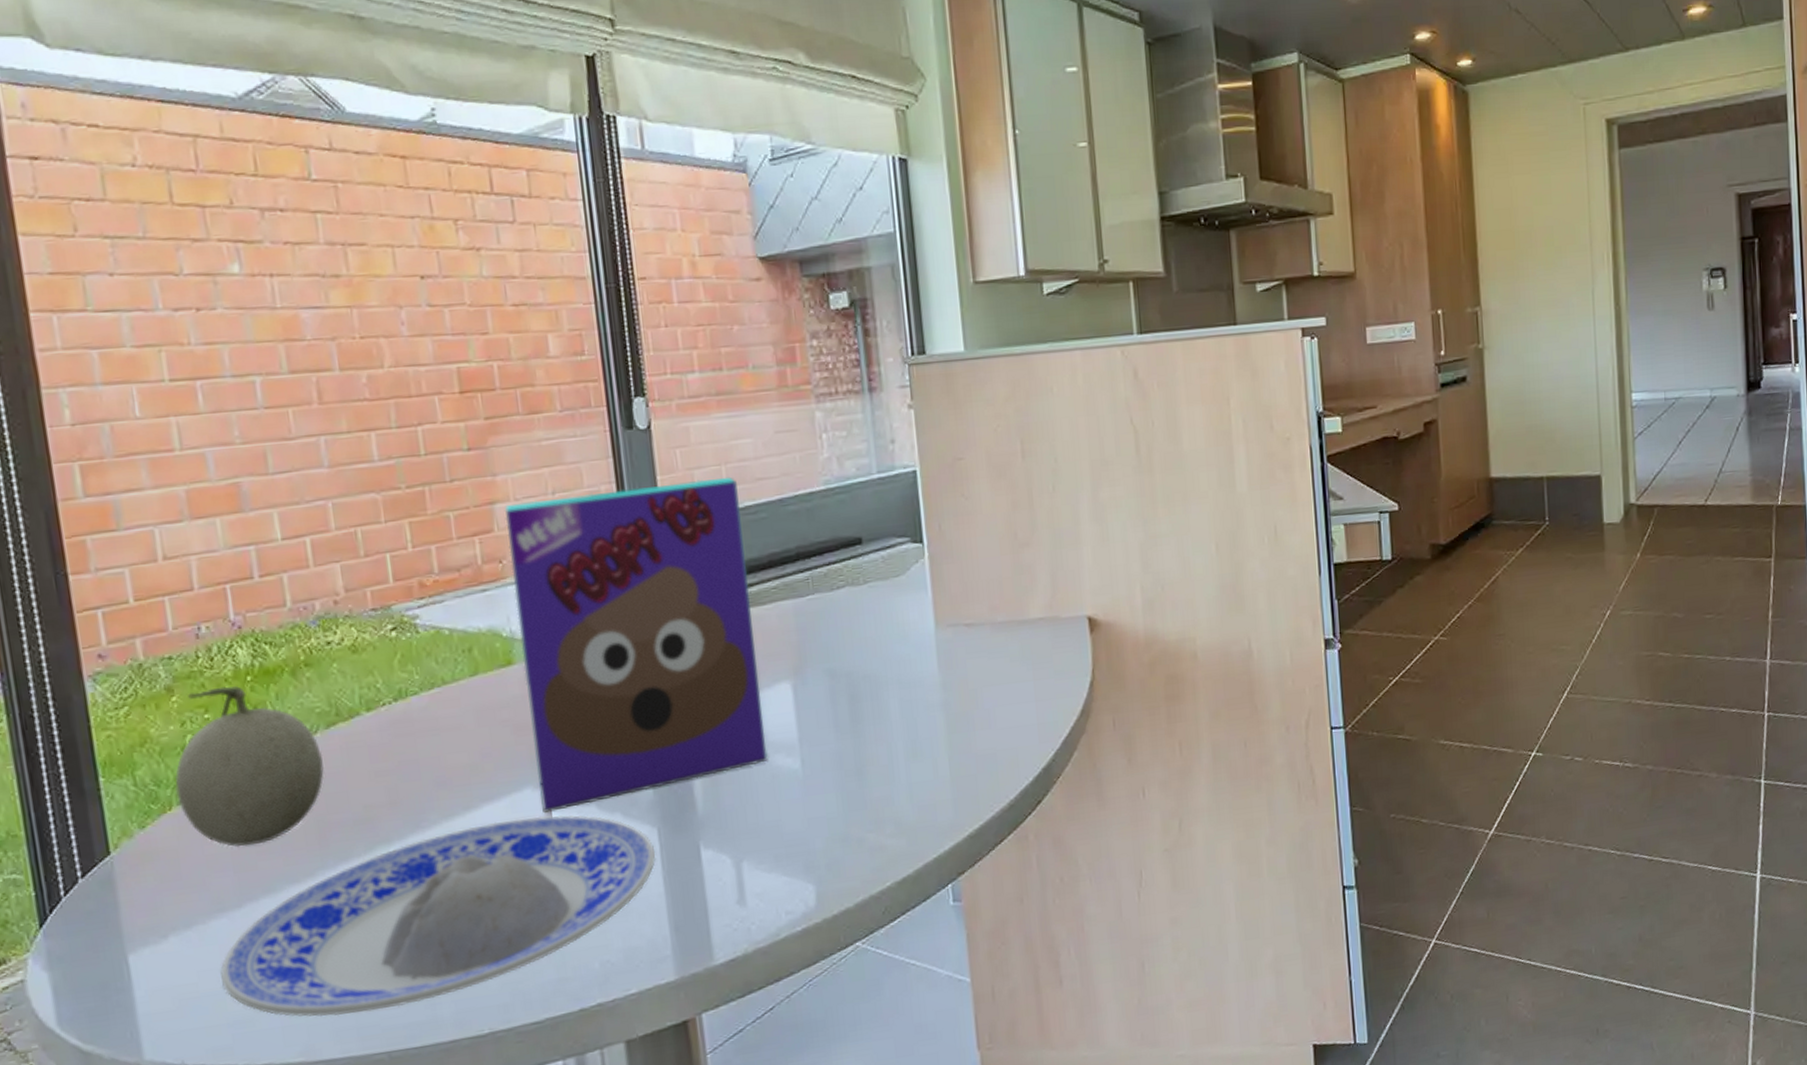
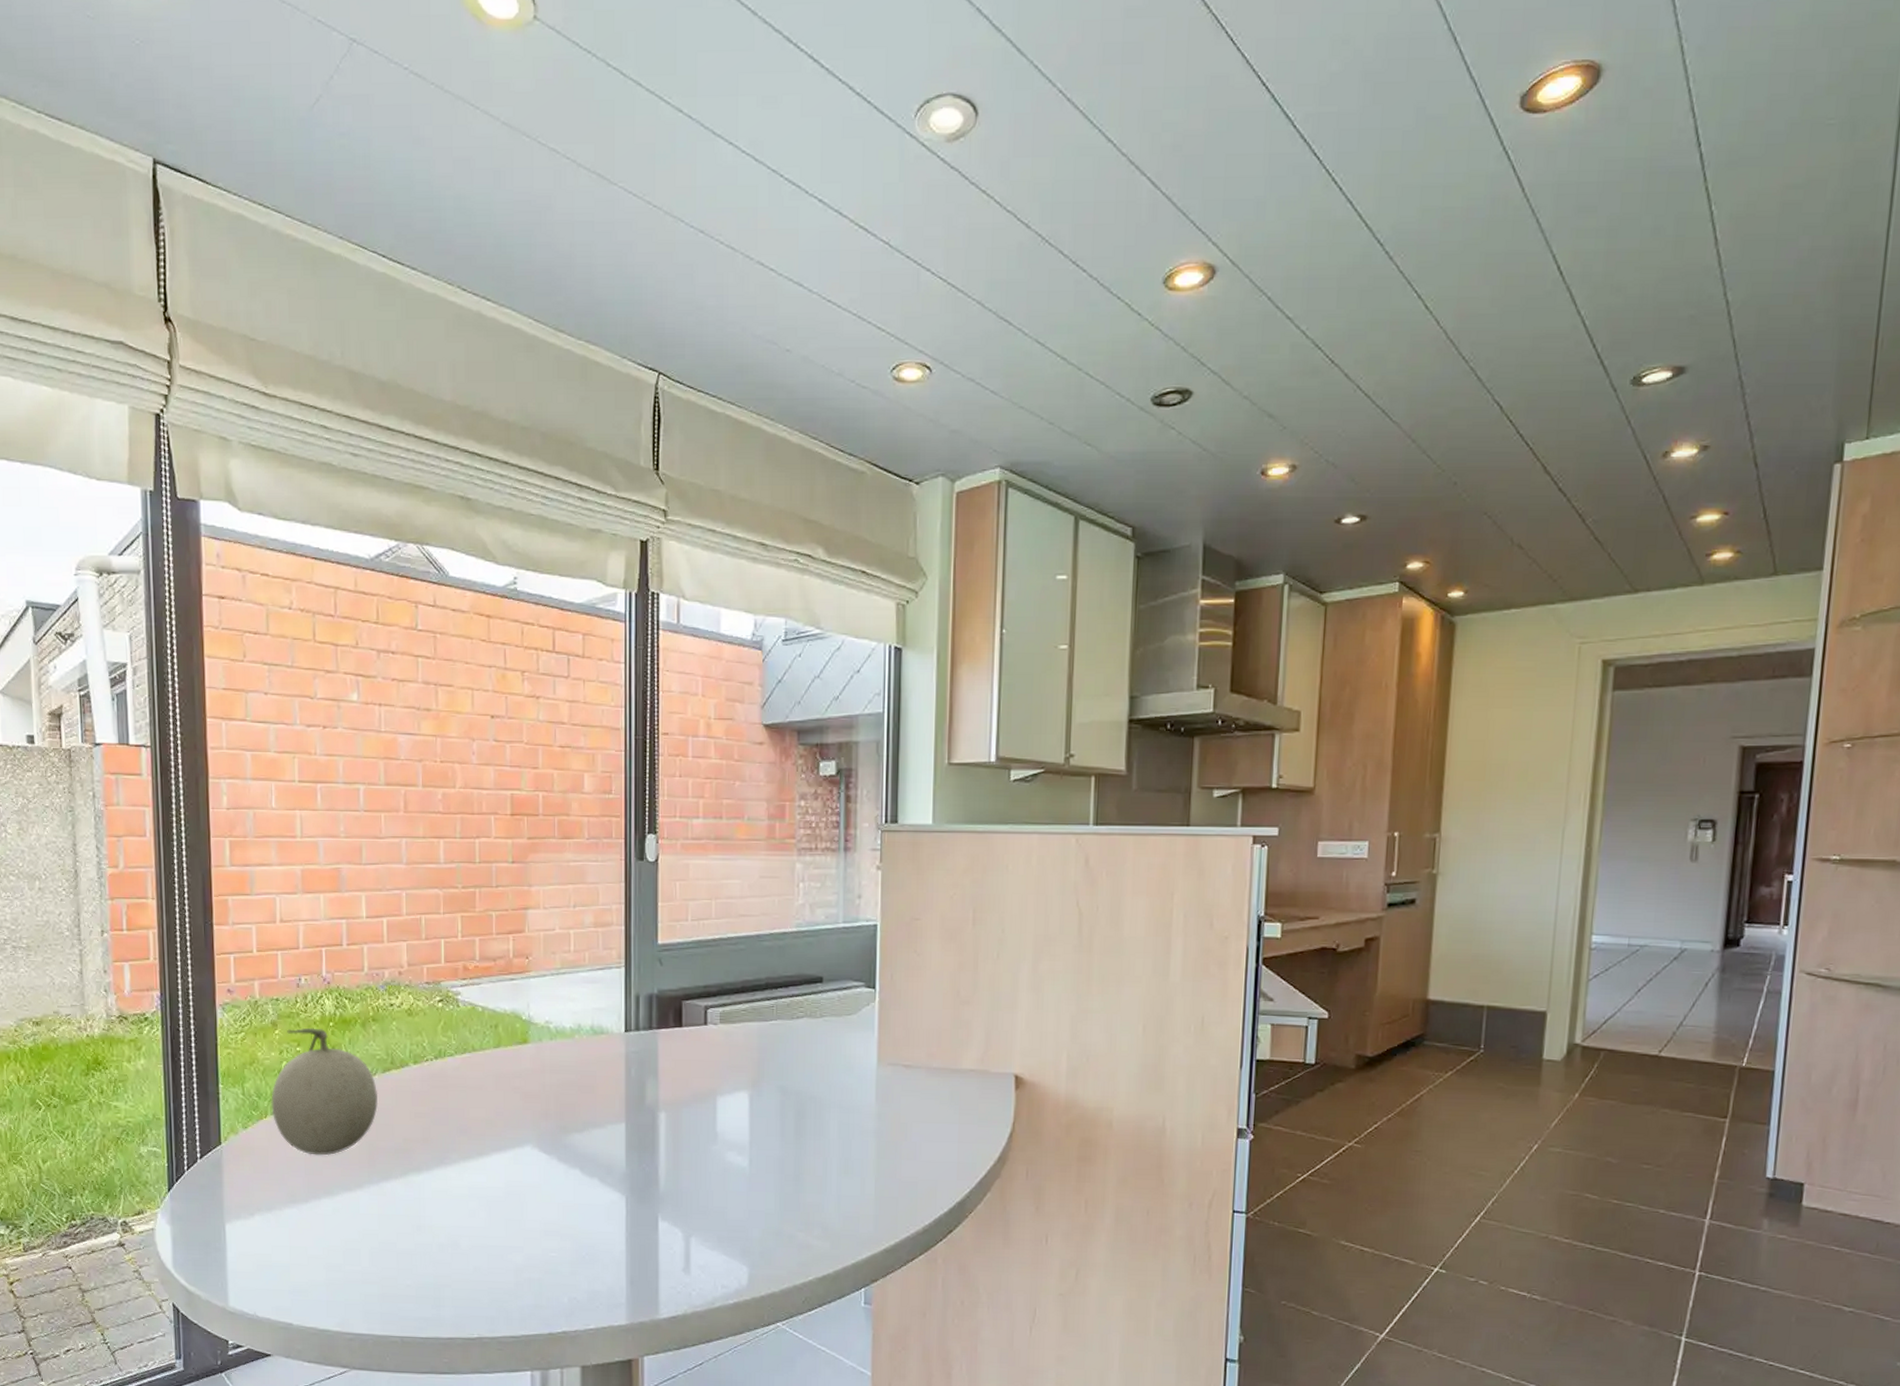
plate: present [220,815,657,1017] -> none [288,1169,622,1303]
cereal box: present [504,476,768,813] -> none [534,910,723,1168]

